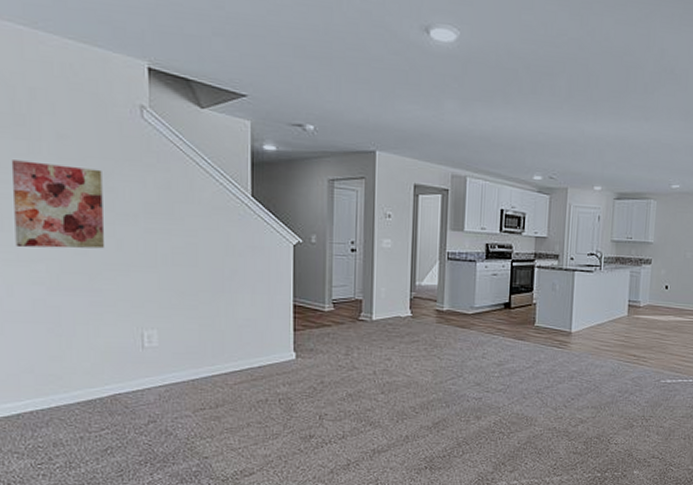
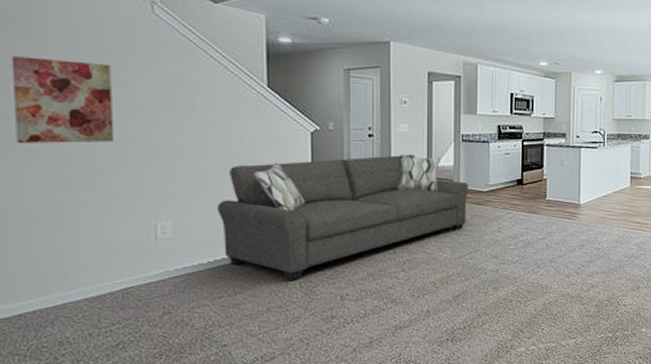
sofa: none [200,271,453,396] -> present [216,154,468,280]

